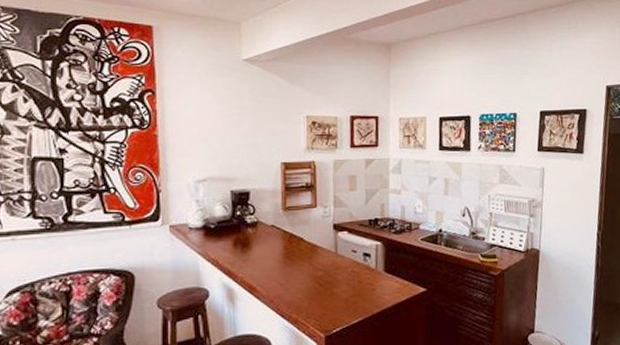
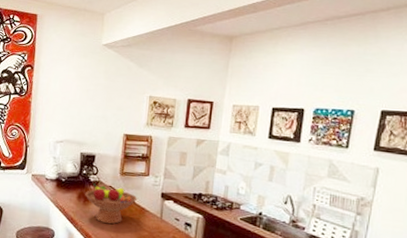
fruit bowl: none [242,225,306,270] -> present [85,183,138,224]

